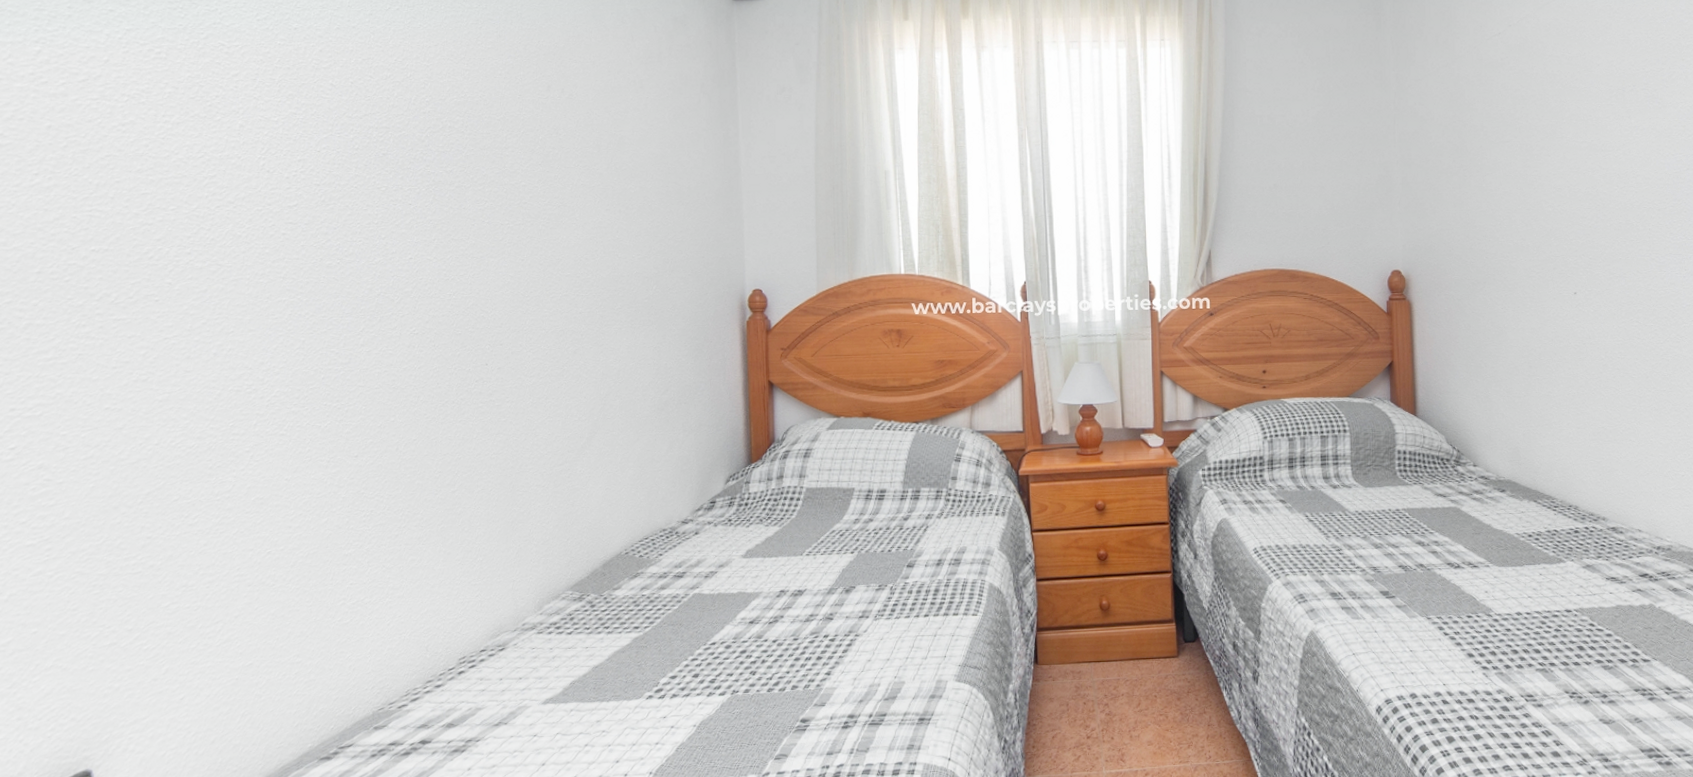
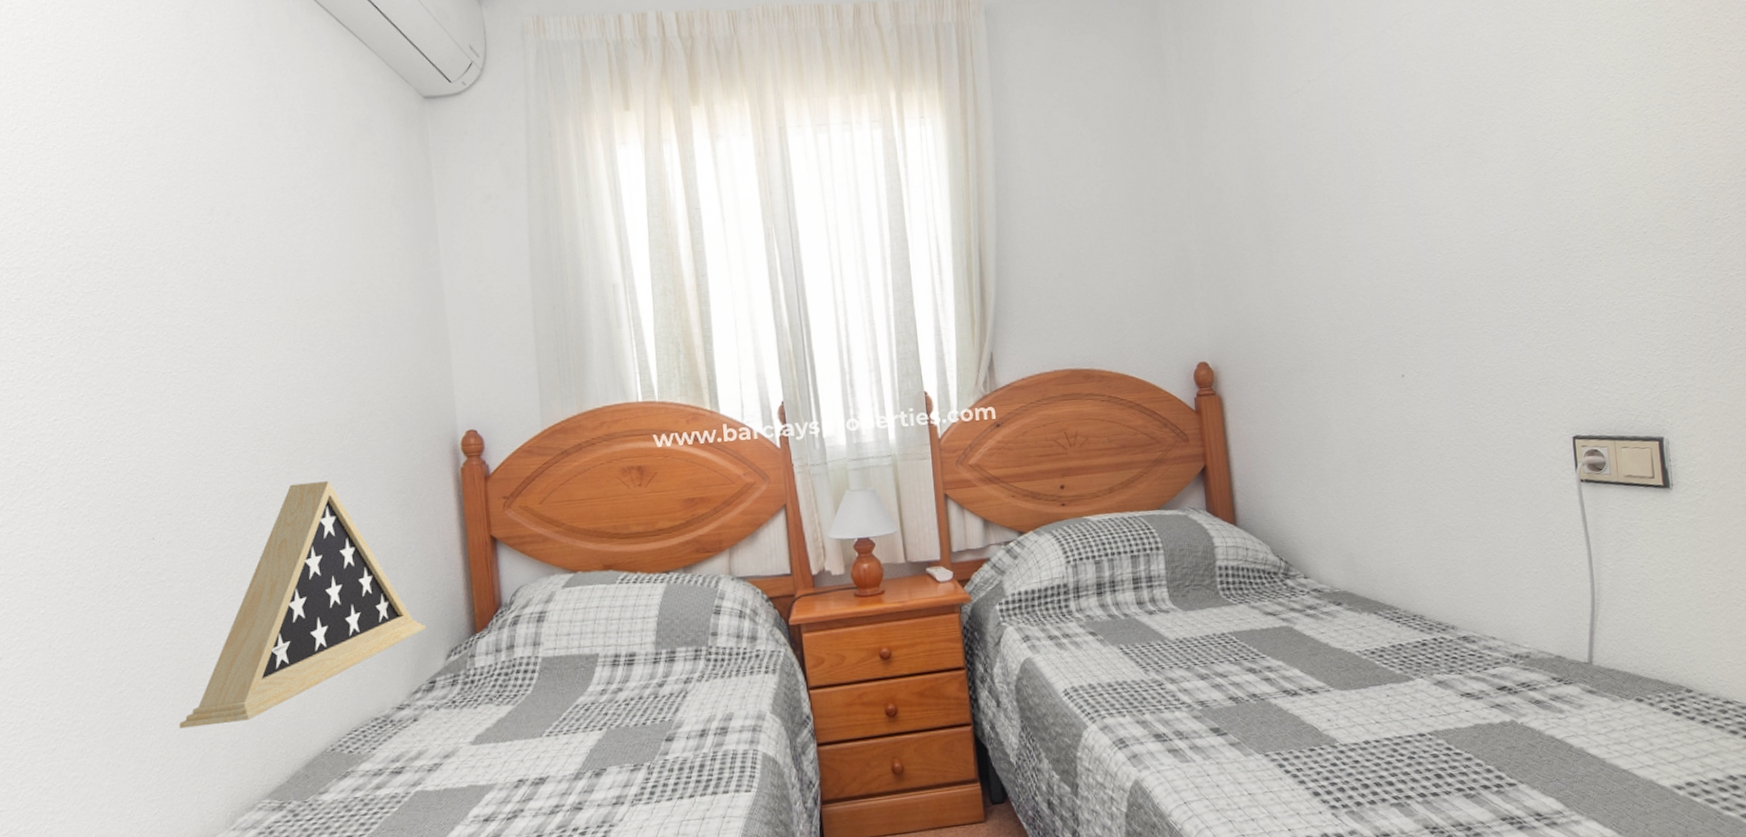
display case: none [500,325,710,526] -> present [179,481,427,729]

